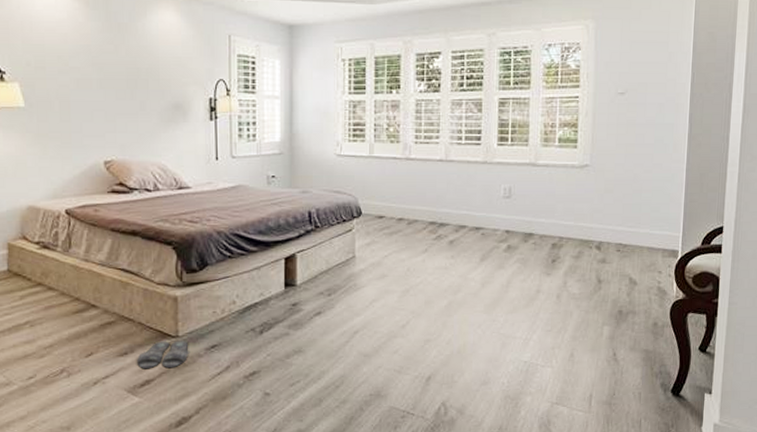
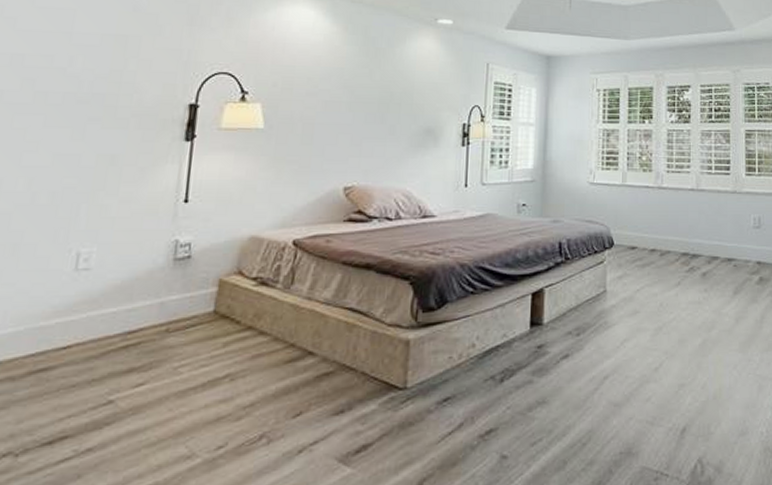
slippers: present [137,340,190,369] -> none [354,393,419,431]

